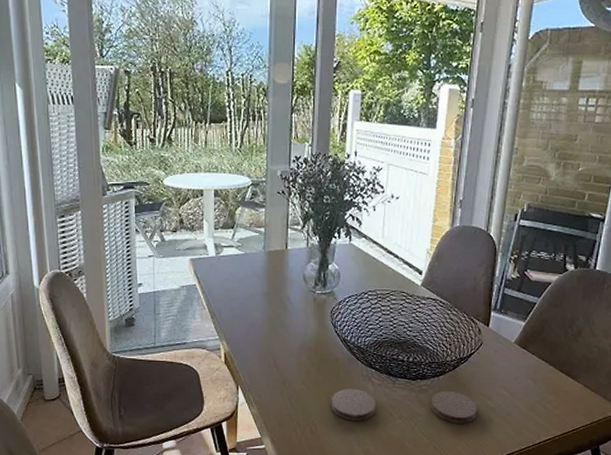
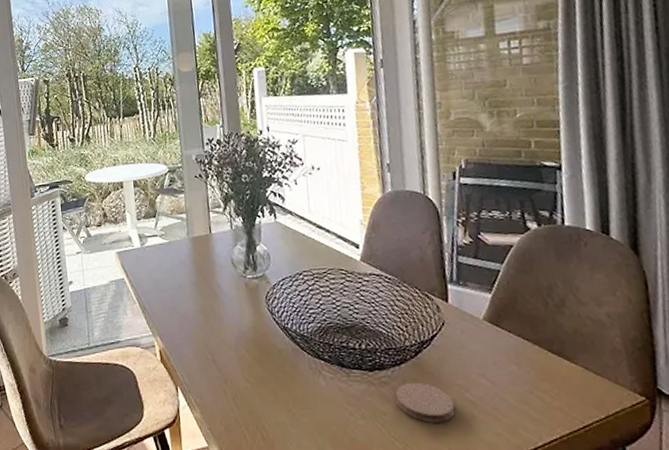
coaster: present [331,388,376,421] -> none [279,384,333,424]

